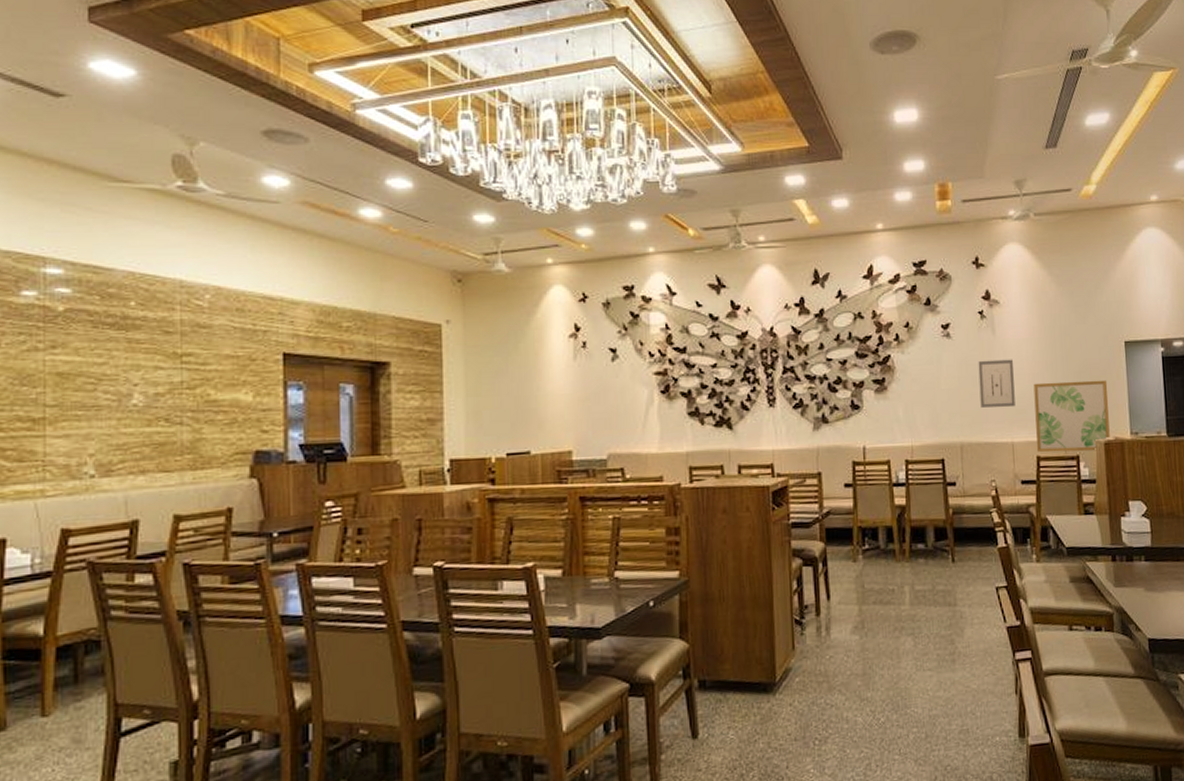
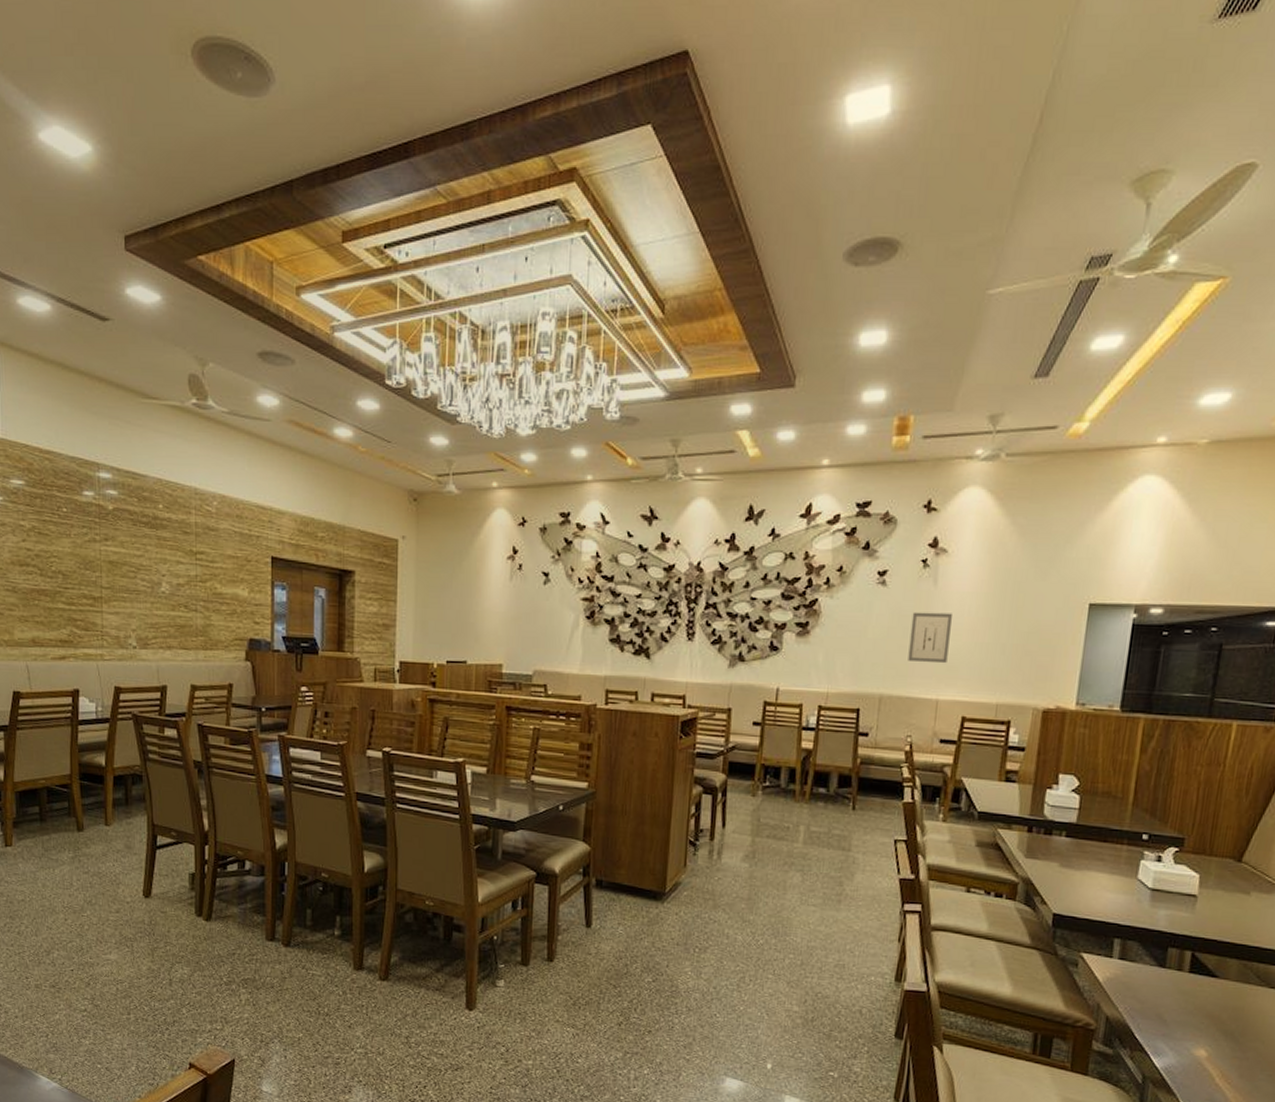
wall art: present [1033,379,1110,453] -> none [962,640,1060,718]

